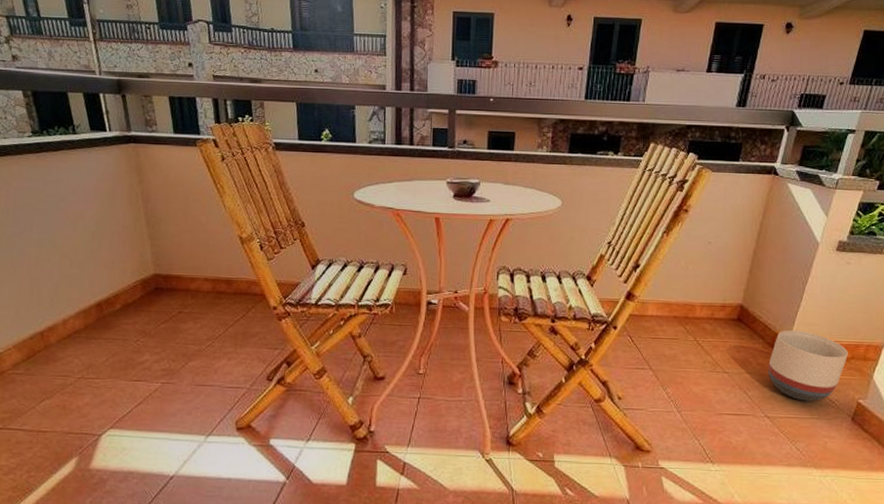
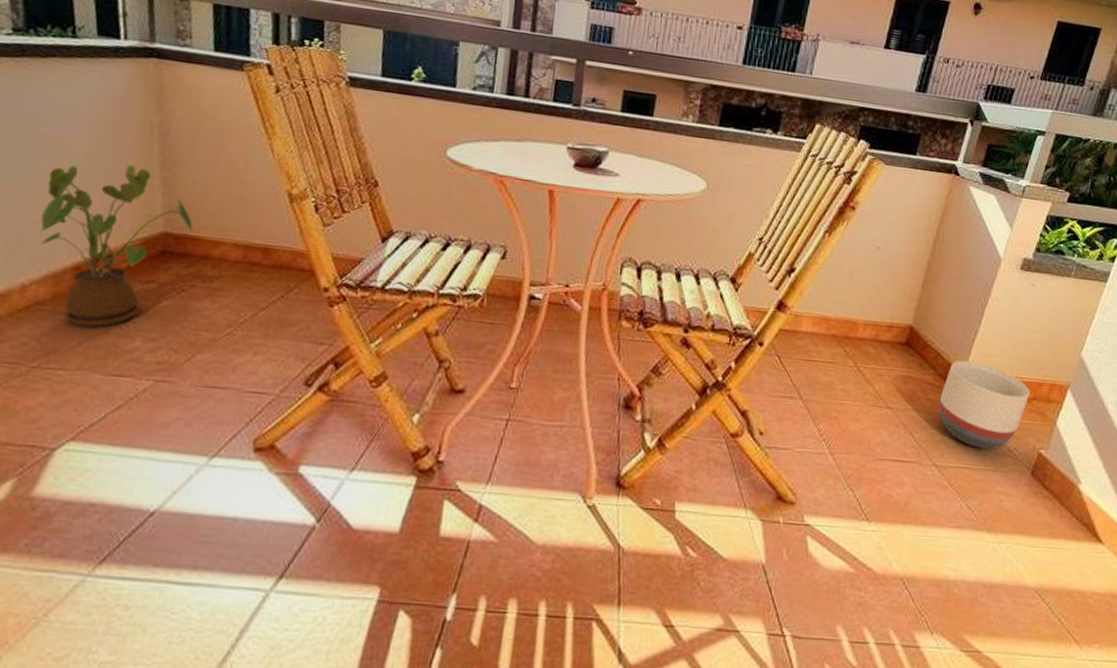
house plant: none [70,226,176,347] -> present [40,165,194,328]

